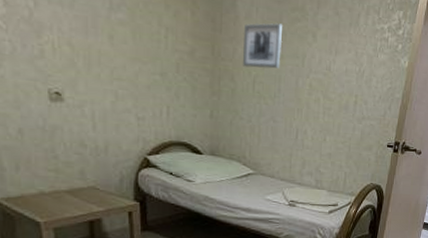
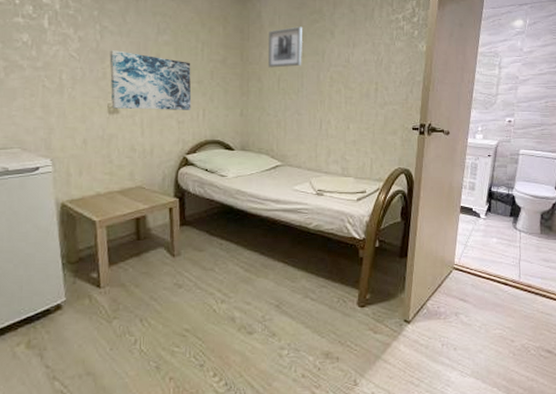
wall art: none [48,23,153,106] -> present [109,50,192,110]

